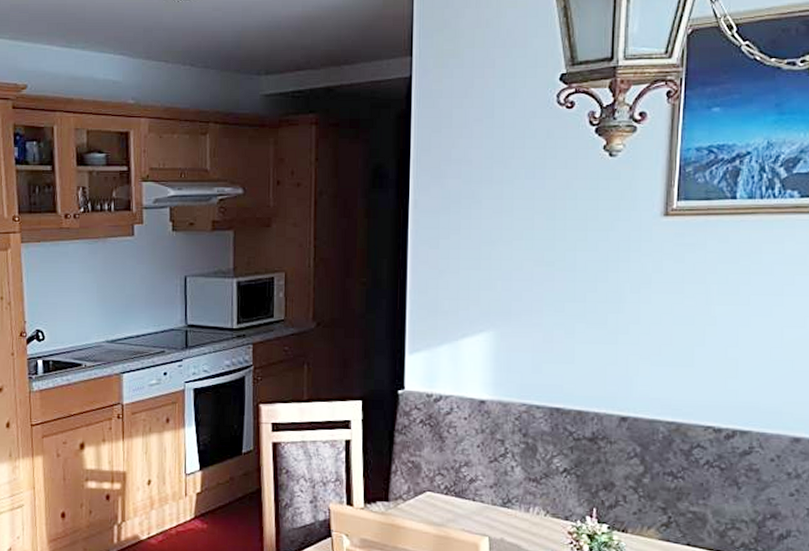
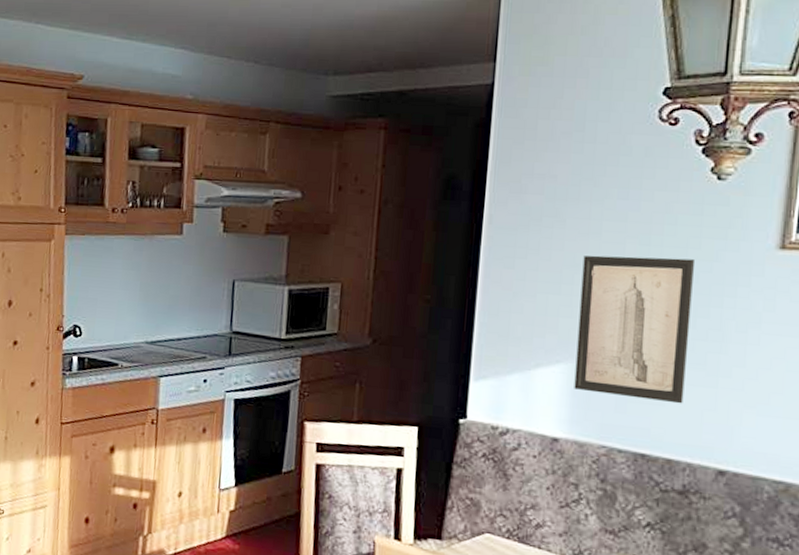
wall art: none [496,230,594,361] -> present [574,255,696,404]

